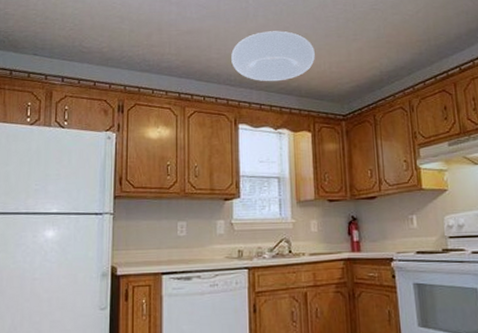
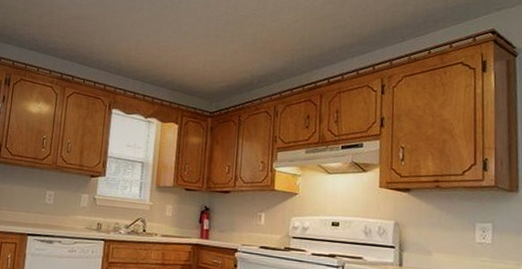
ceiling light: present [231,31,315,82] -> none [113,24,192,74]

